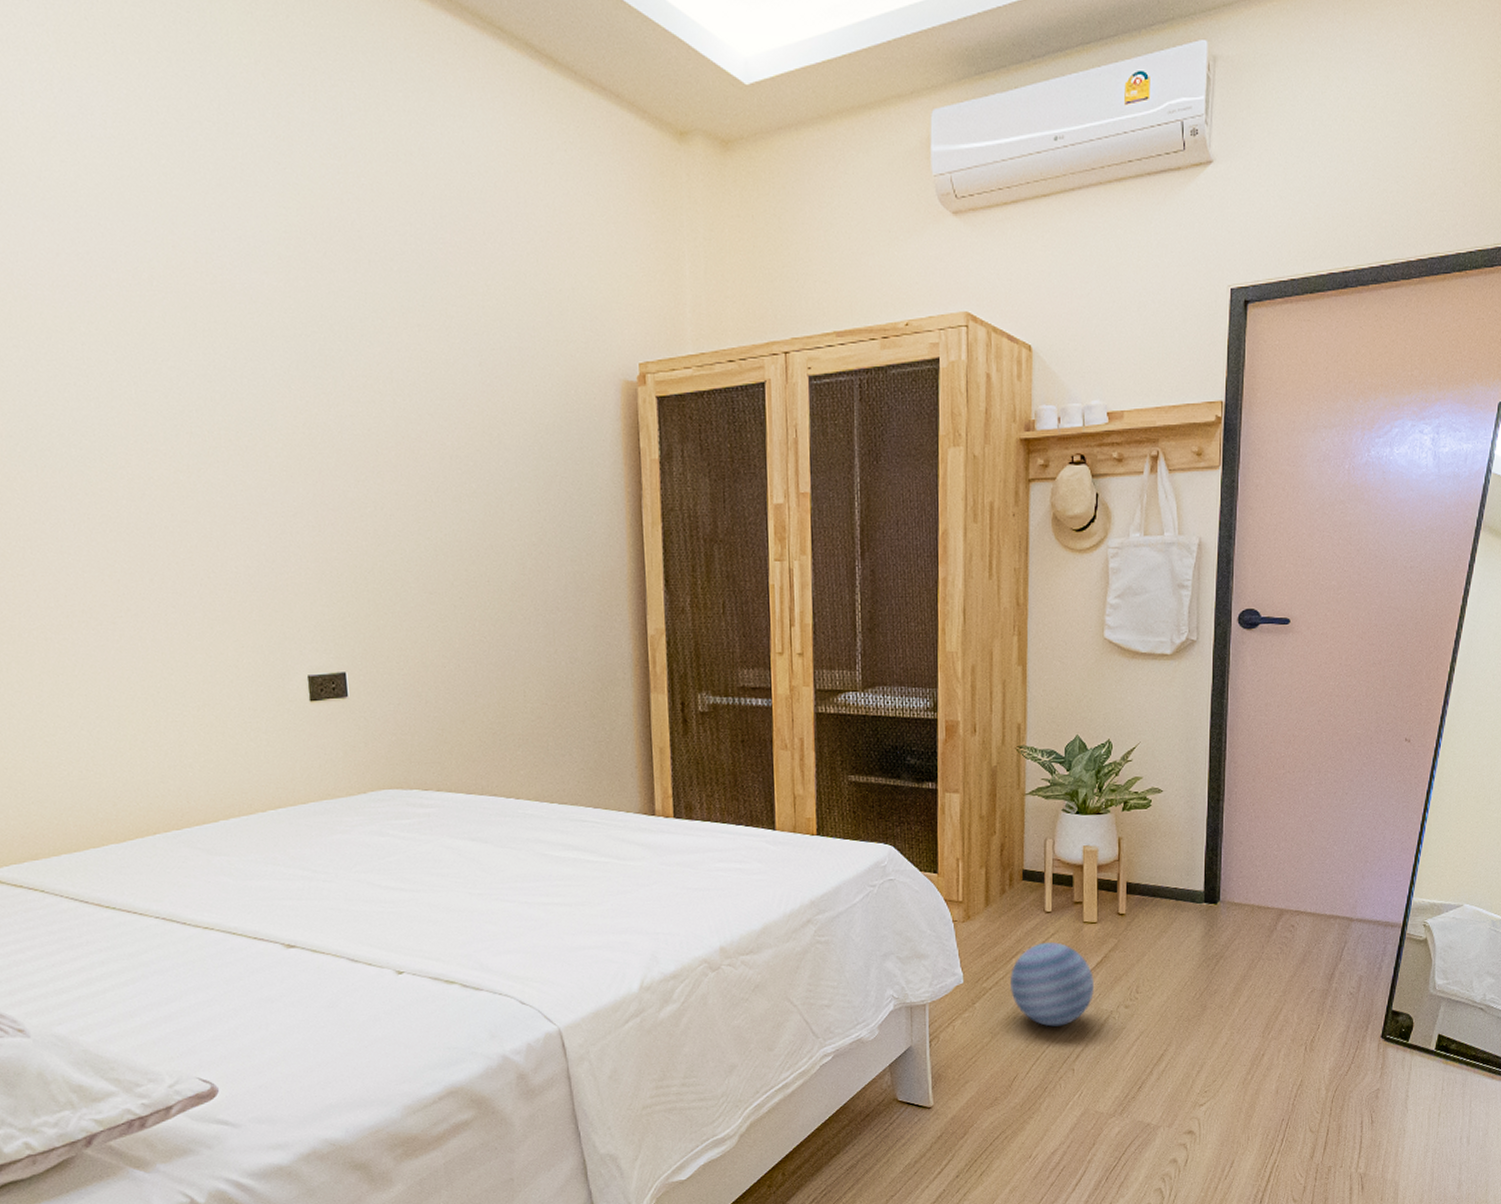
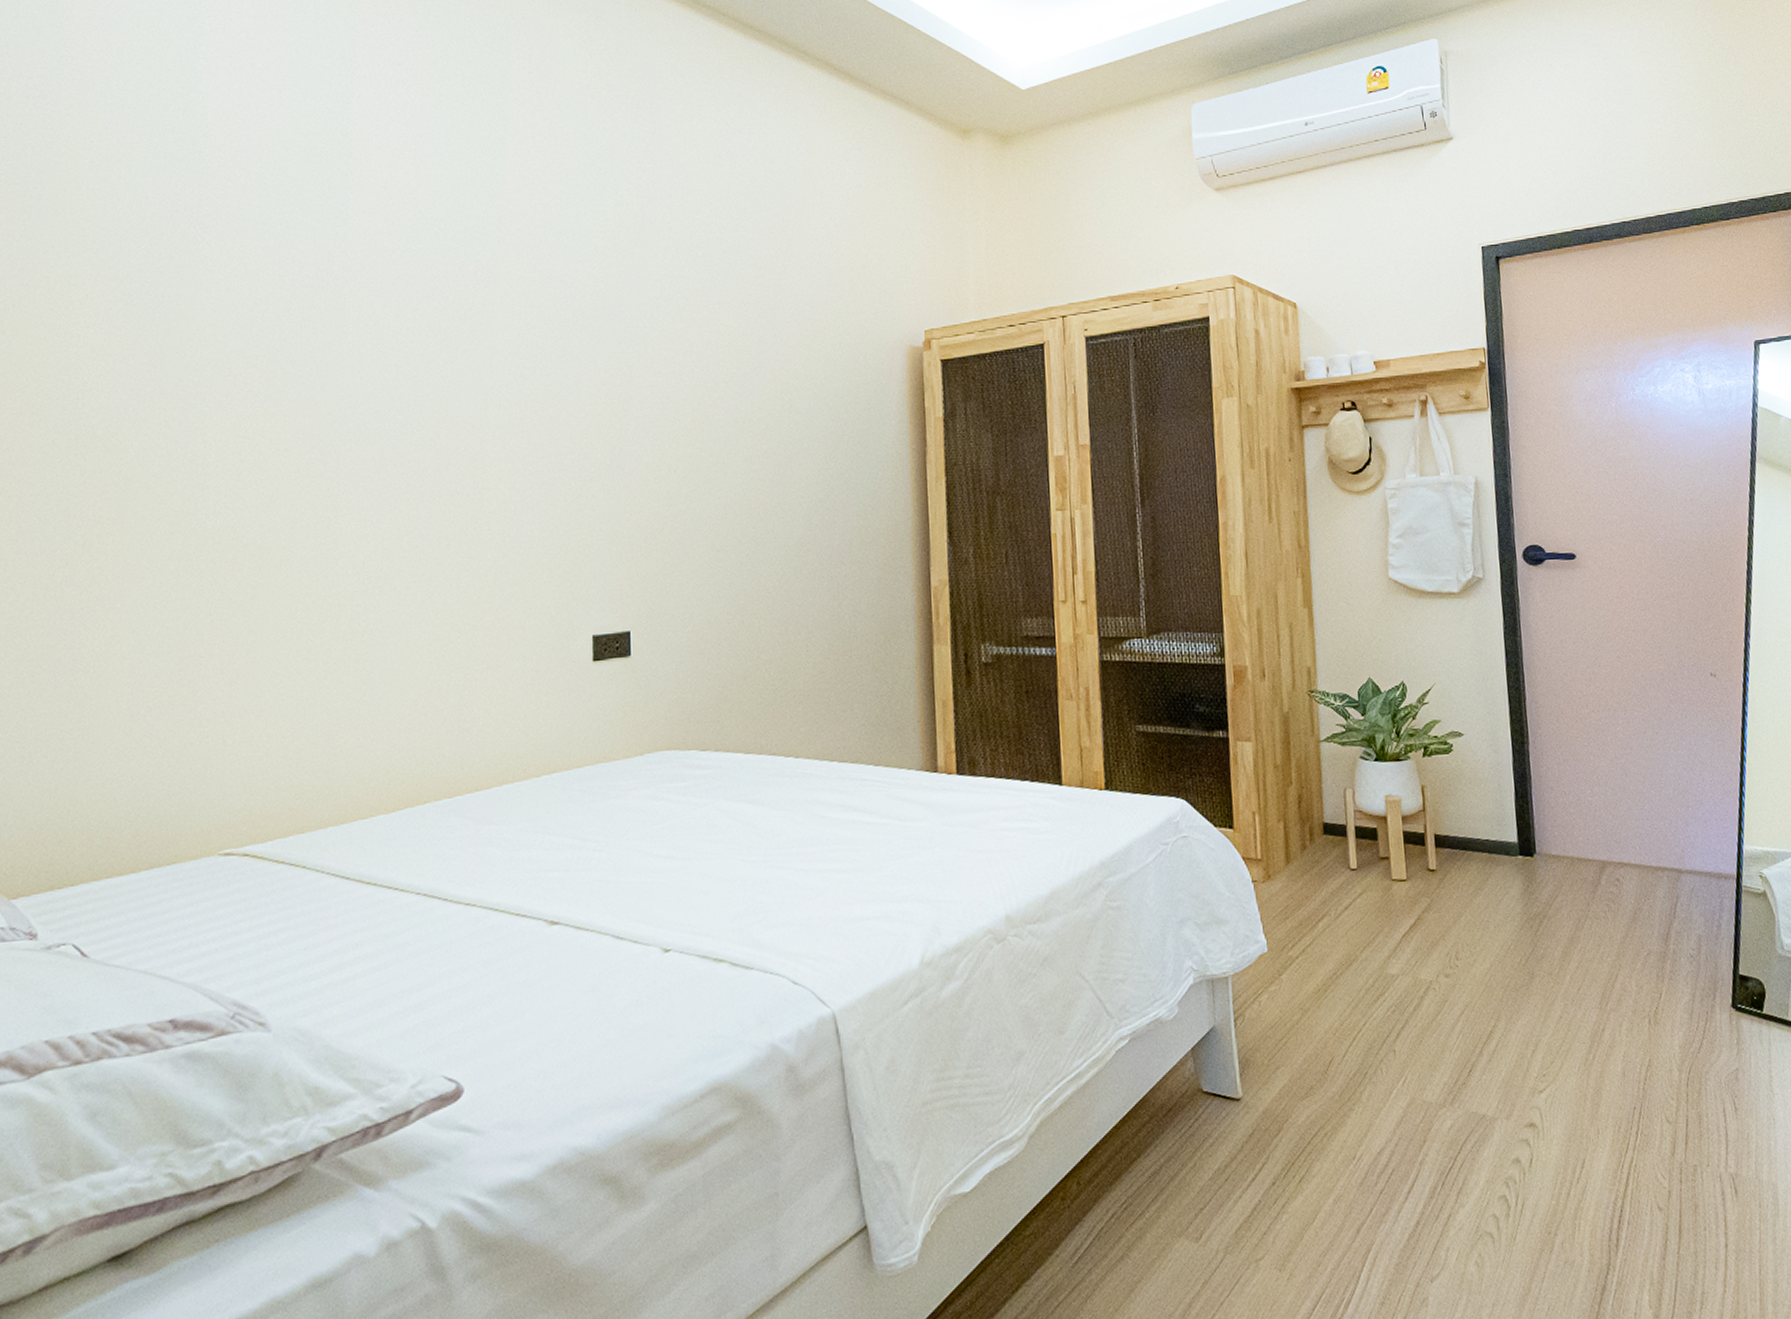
decorative ball: present [1010,942,1094,1027] -> none [1318,903,1410,1001]

